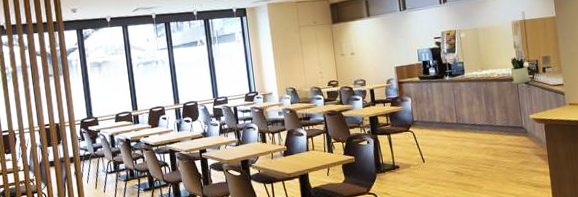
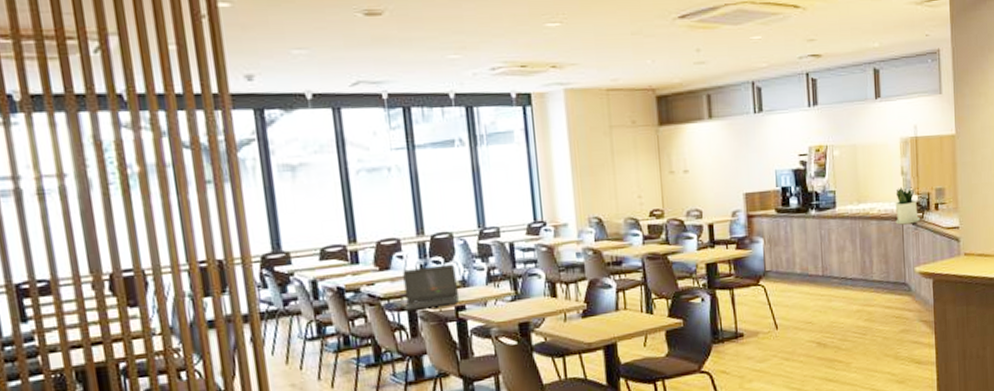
laptop computer: none [166,122,203,154] -> present [403,264,460,312]

